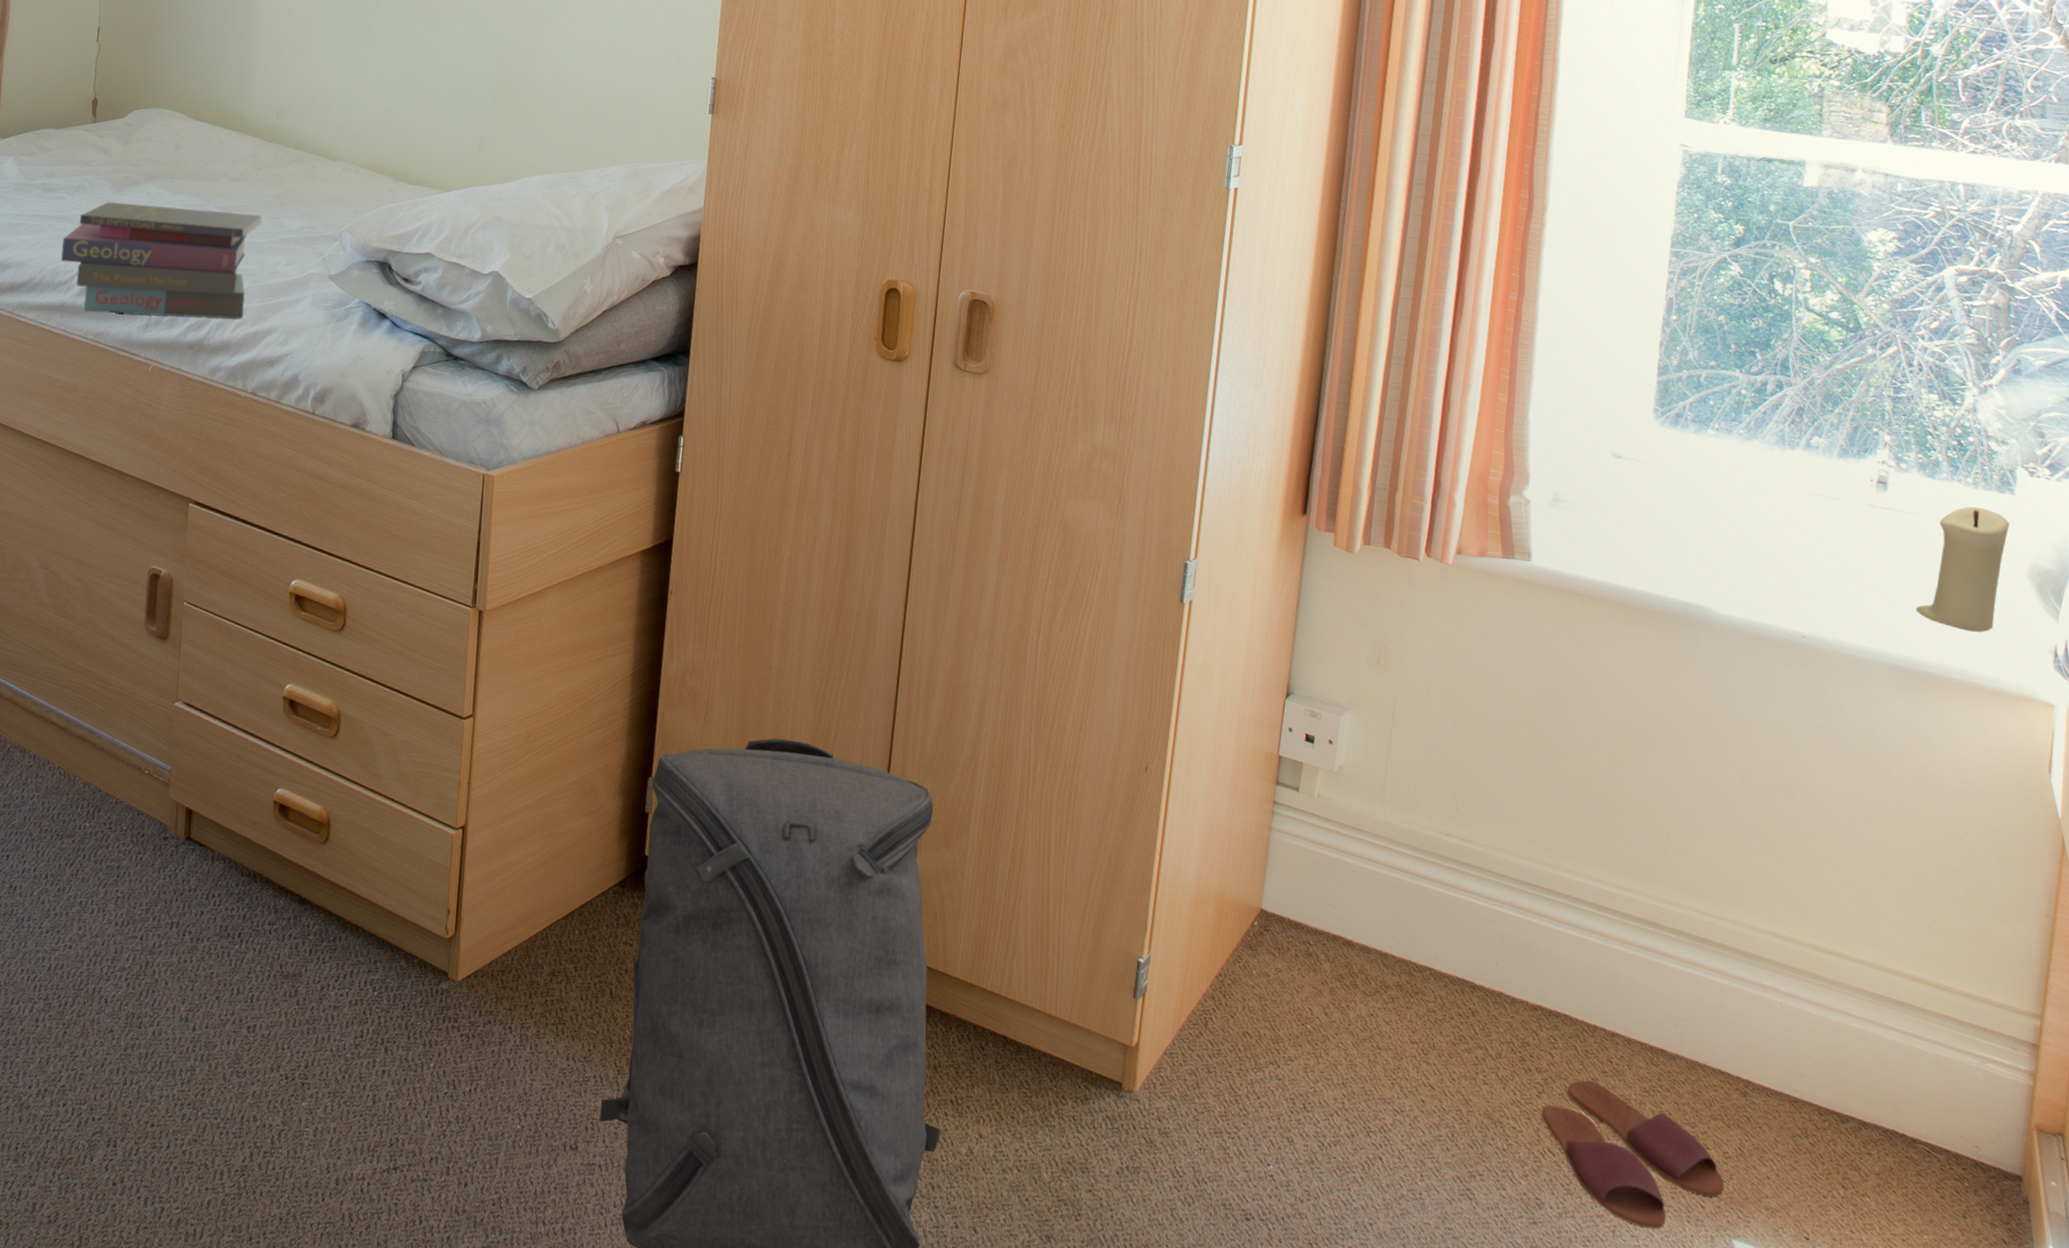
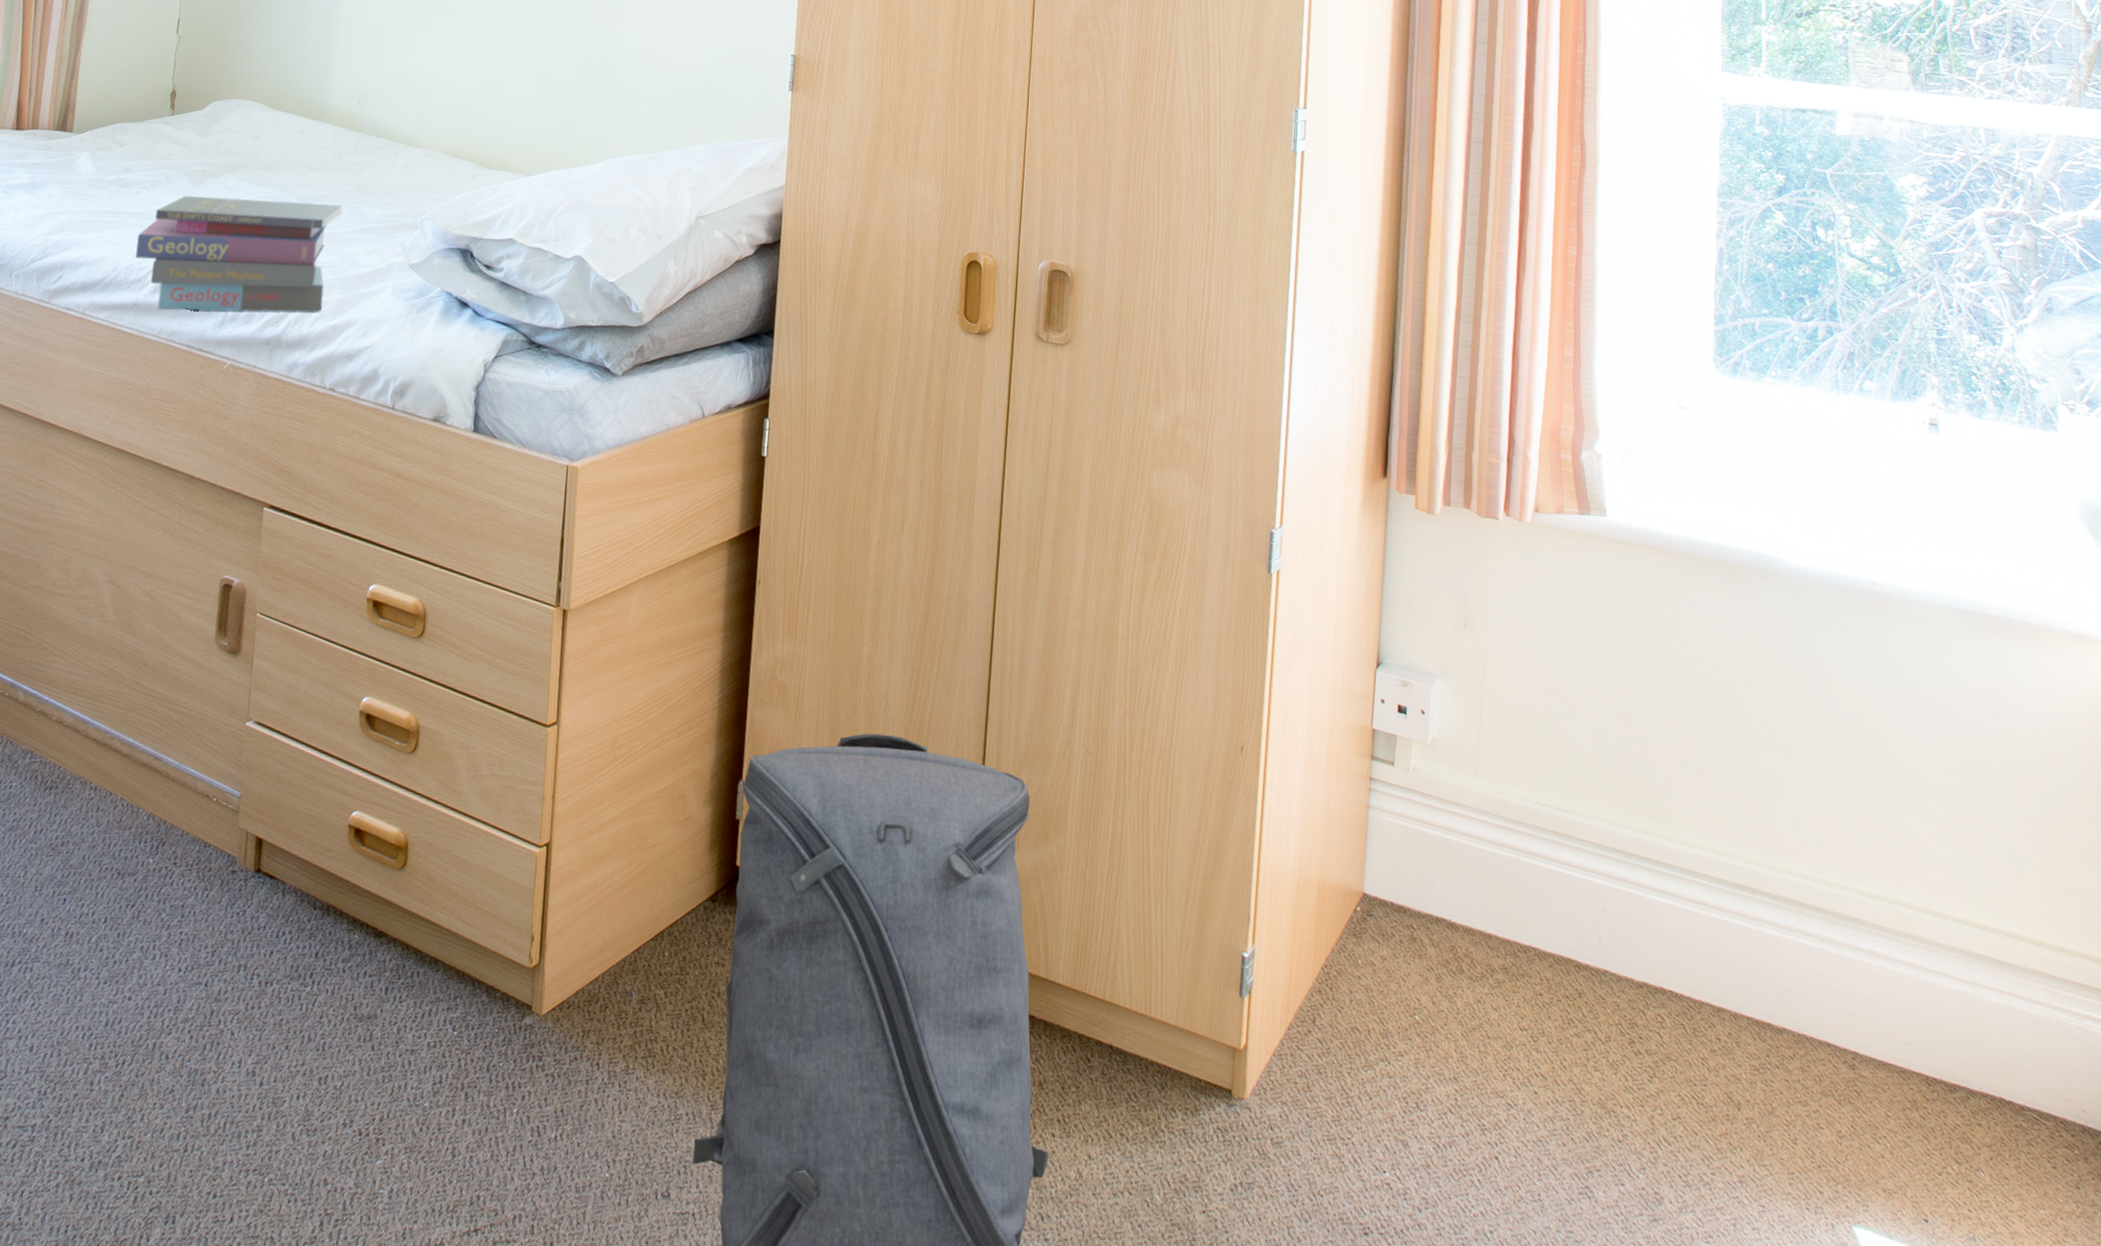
slippers: present [1542,1080,1724,1228] -> none [1655,1060,1840,1219]
candle: present [1915,506,2010,633] -> none [1975,445,2056,572]

